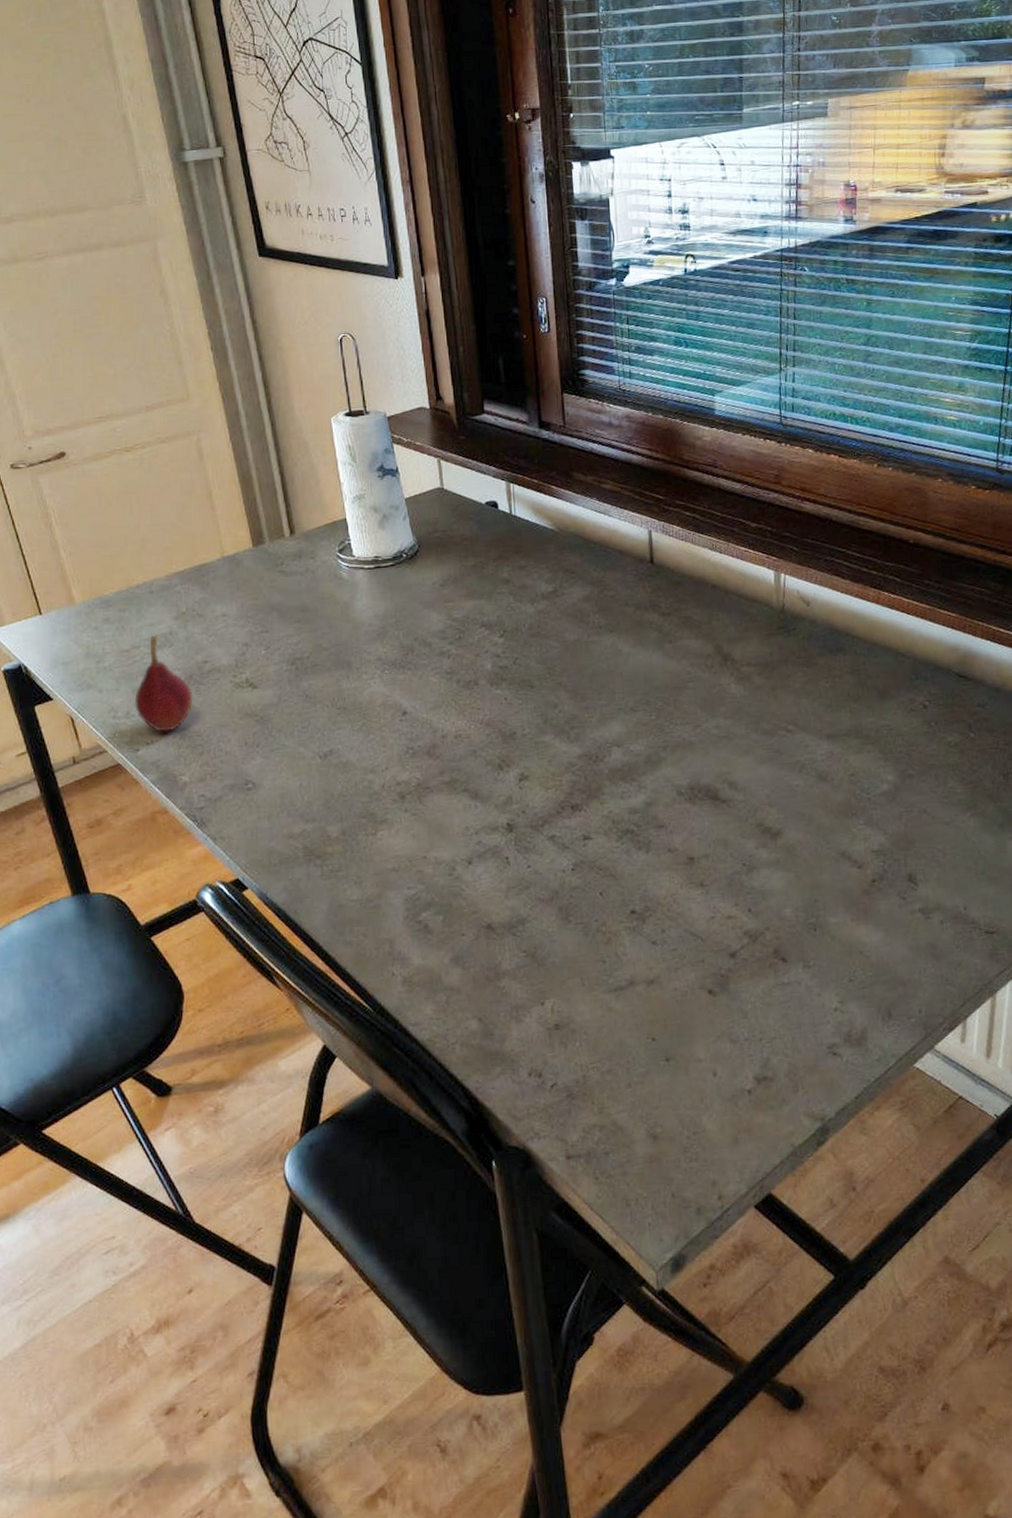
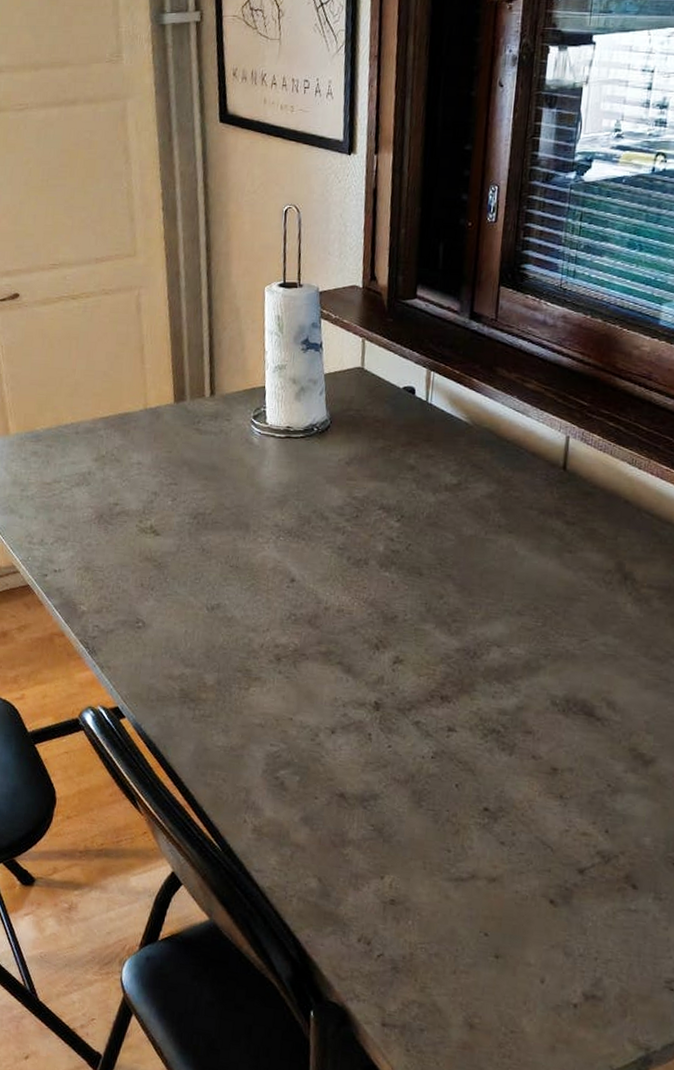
fruit: present [134,635,193,732] -> none [49,473,101,563]

